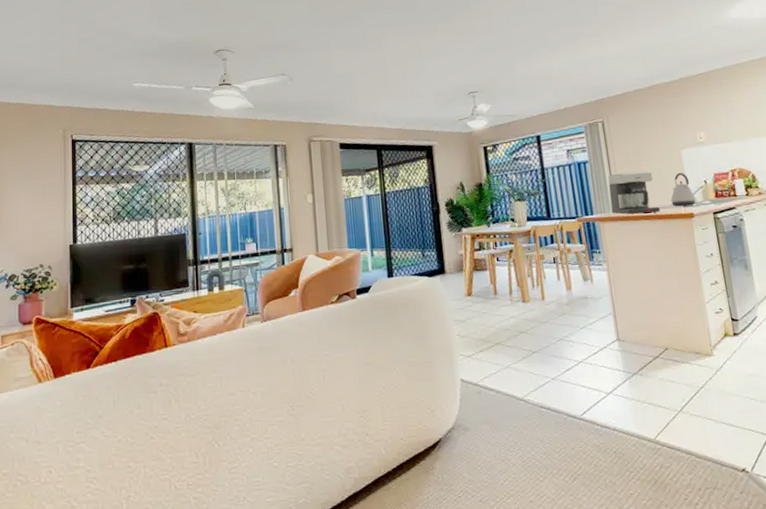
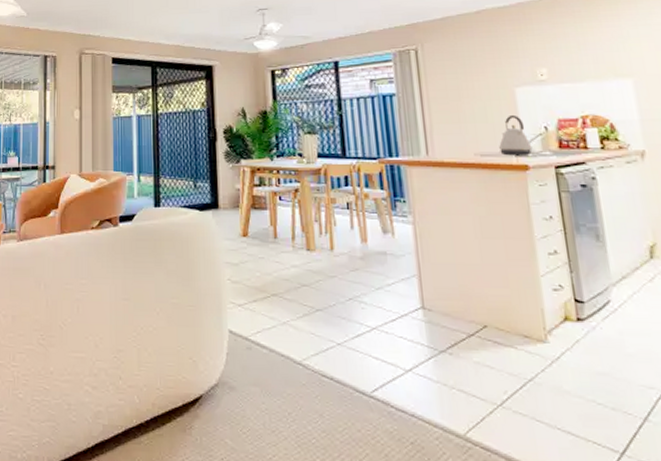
coffee maker: present [608,171,661,215] -> none [419,110,485,161]

